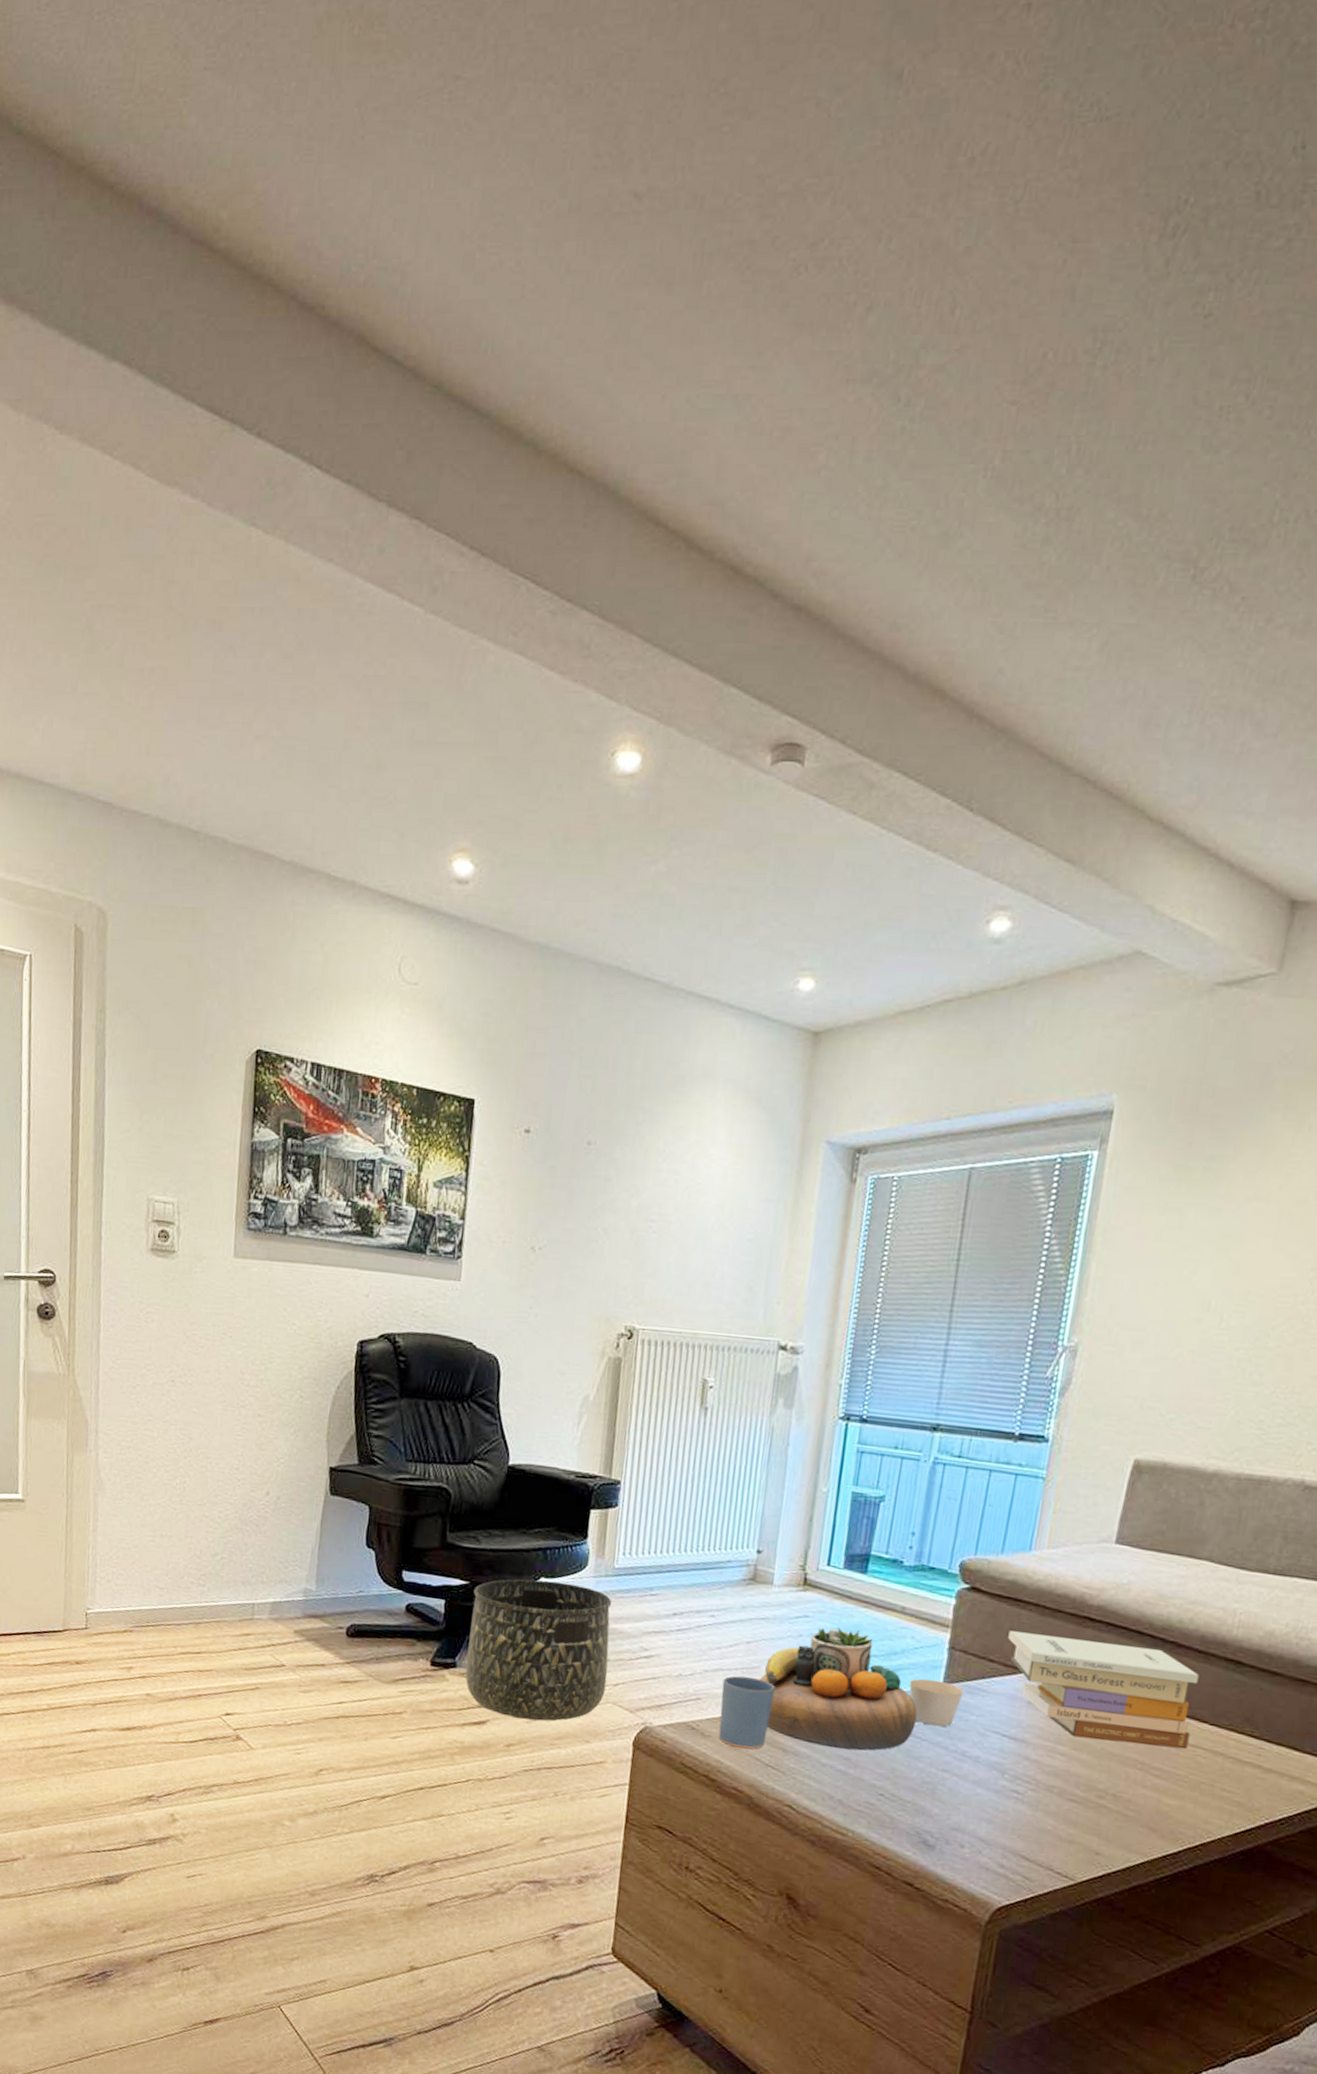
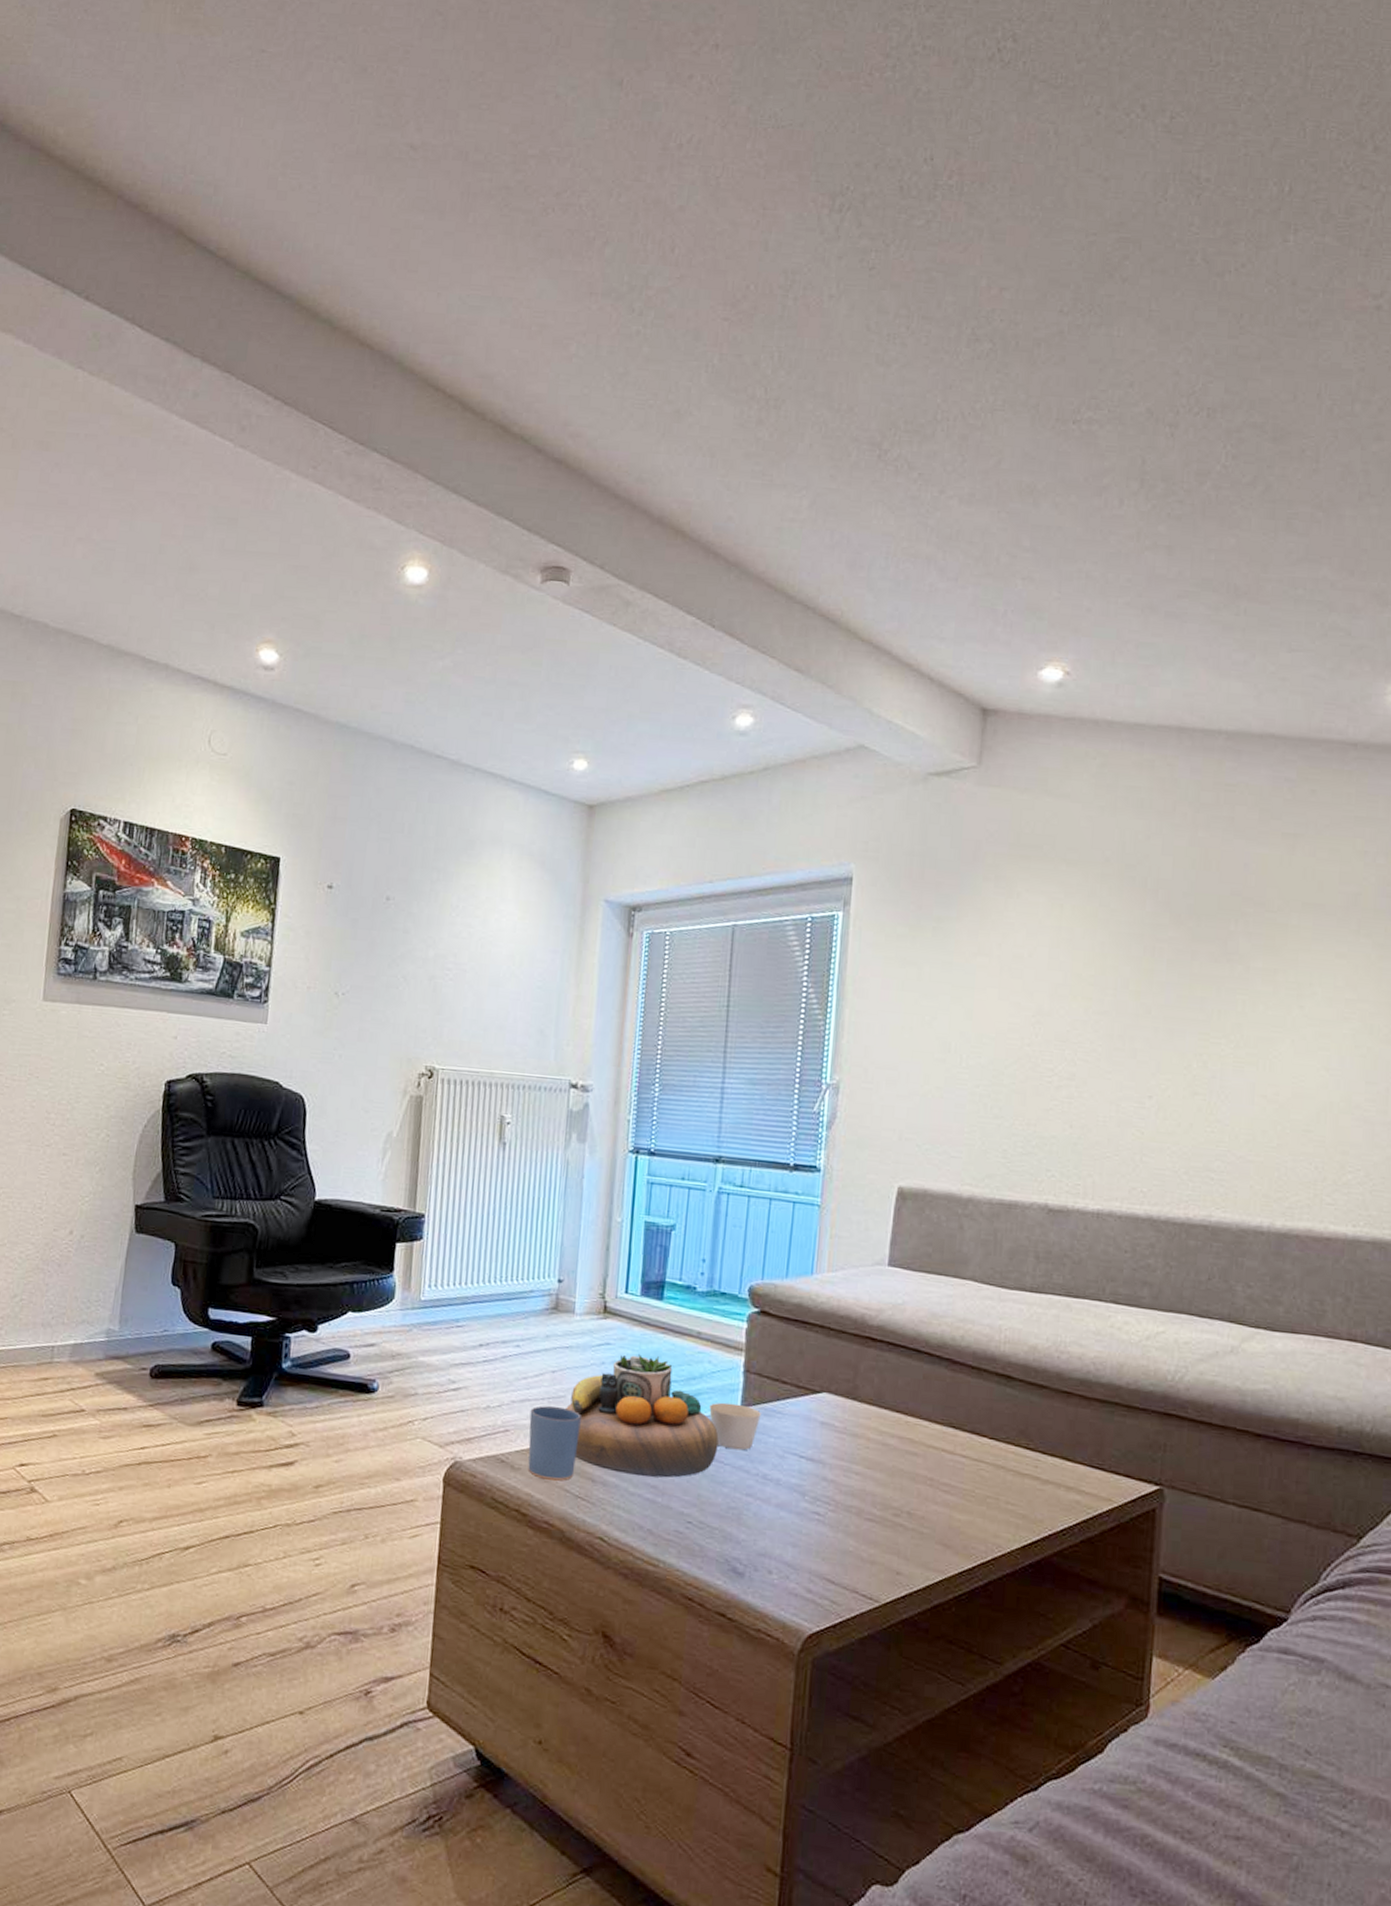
basket: present [465,1579,613,1722] -> none [272,1313,420,1460]
books: present [1008,1631,1199,1750] -> none [798,1352,975,1464]

